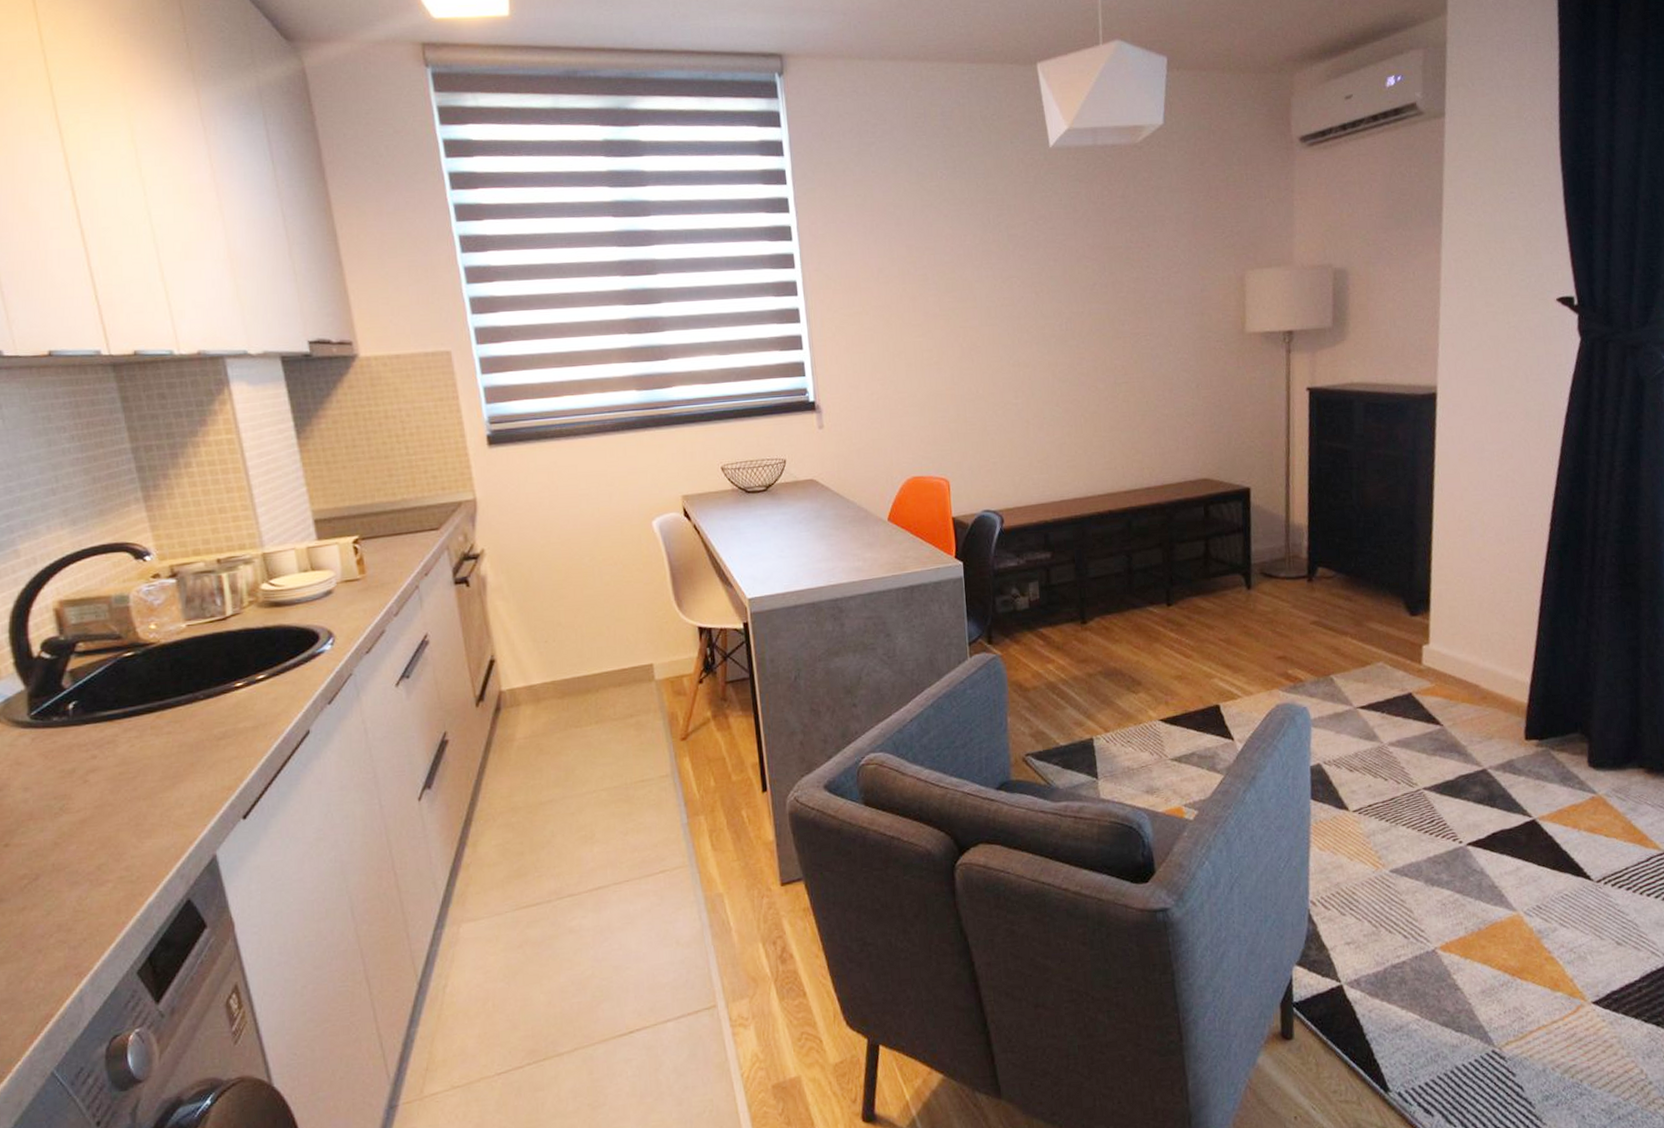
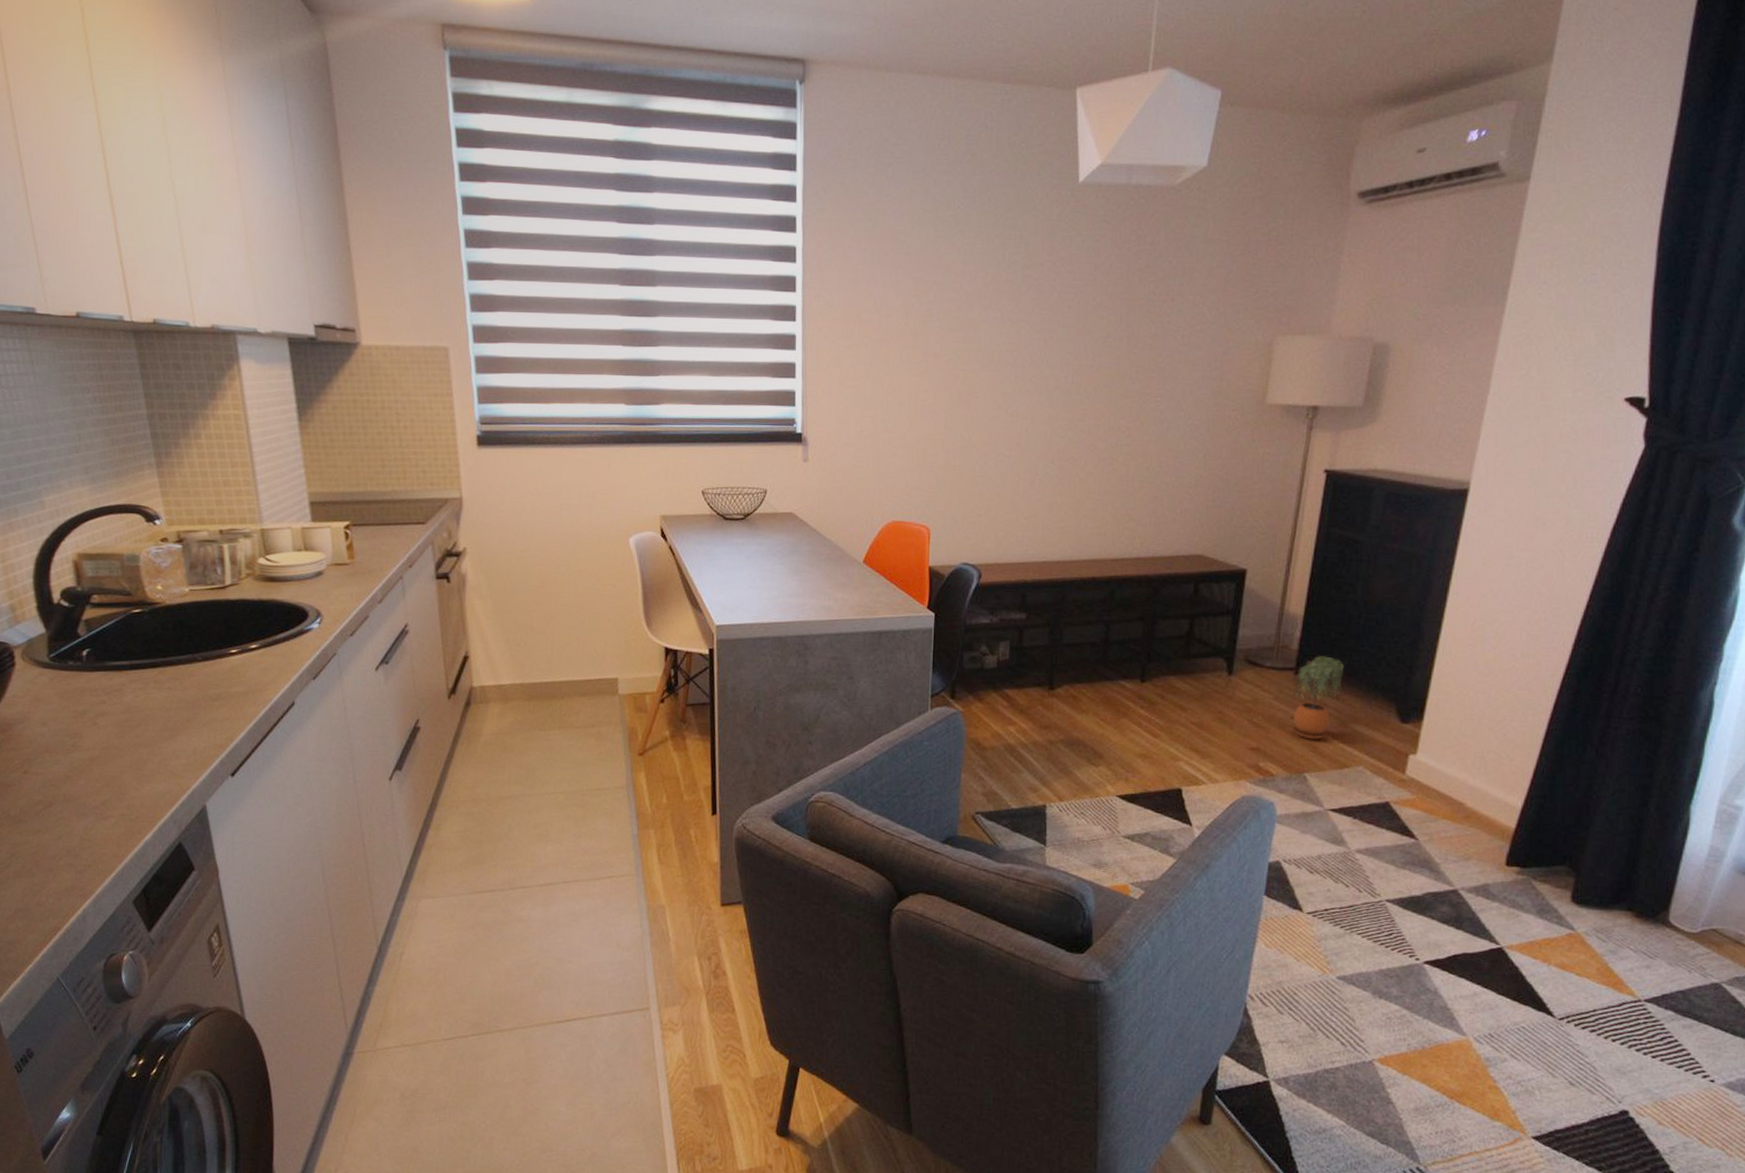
potted plant: none [1309,560,1353,643] -> present [1291,655,1345,740]

